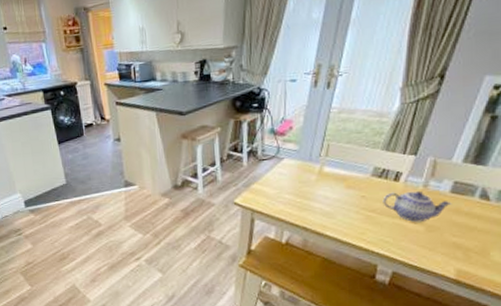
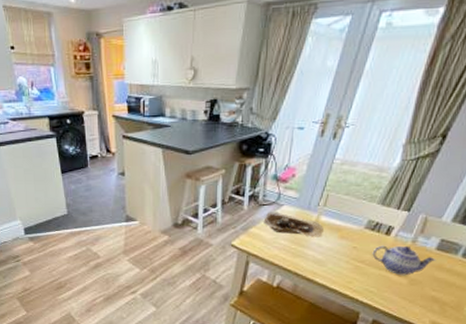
bowl: none [265,166,328,189] -> present [263,212,324,237]

